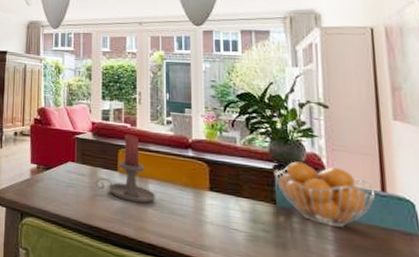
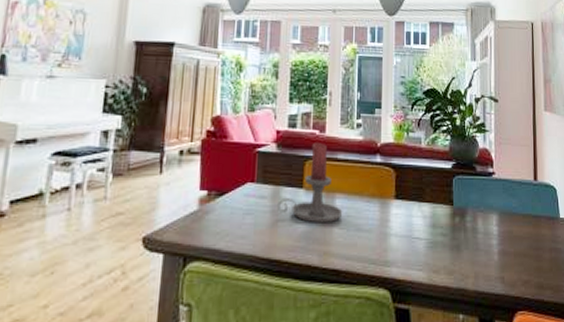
fruit basket: present [273,161,376,227] -> none [452,158,530,220]

